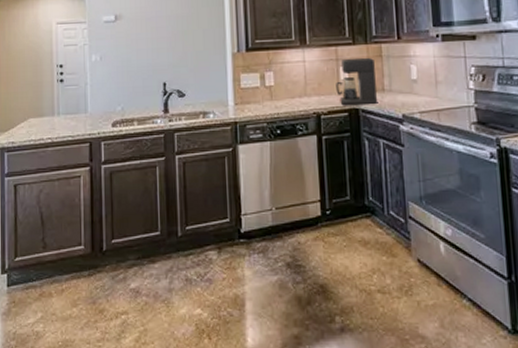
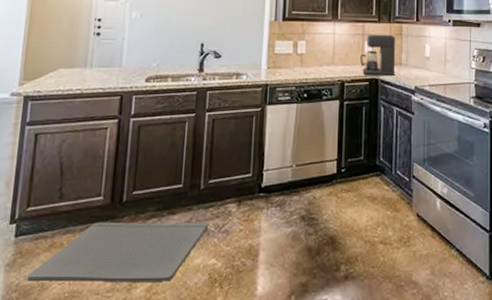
bath mat: none [22,270,191,332] -> present [26,222,210,283]

